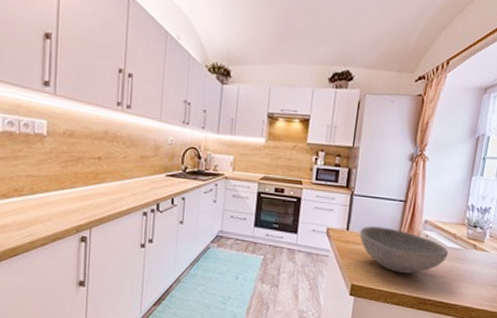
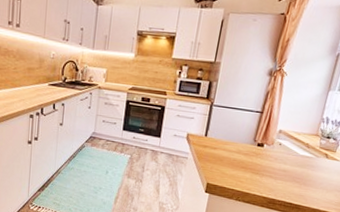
bowl: present [359,226,449,273] -> none [216,133,300,177]

